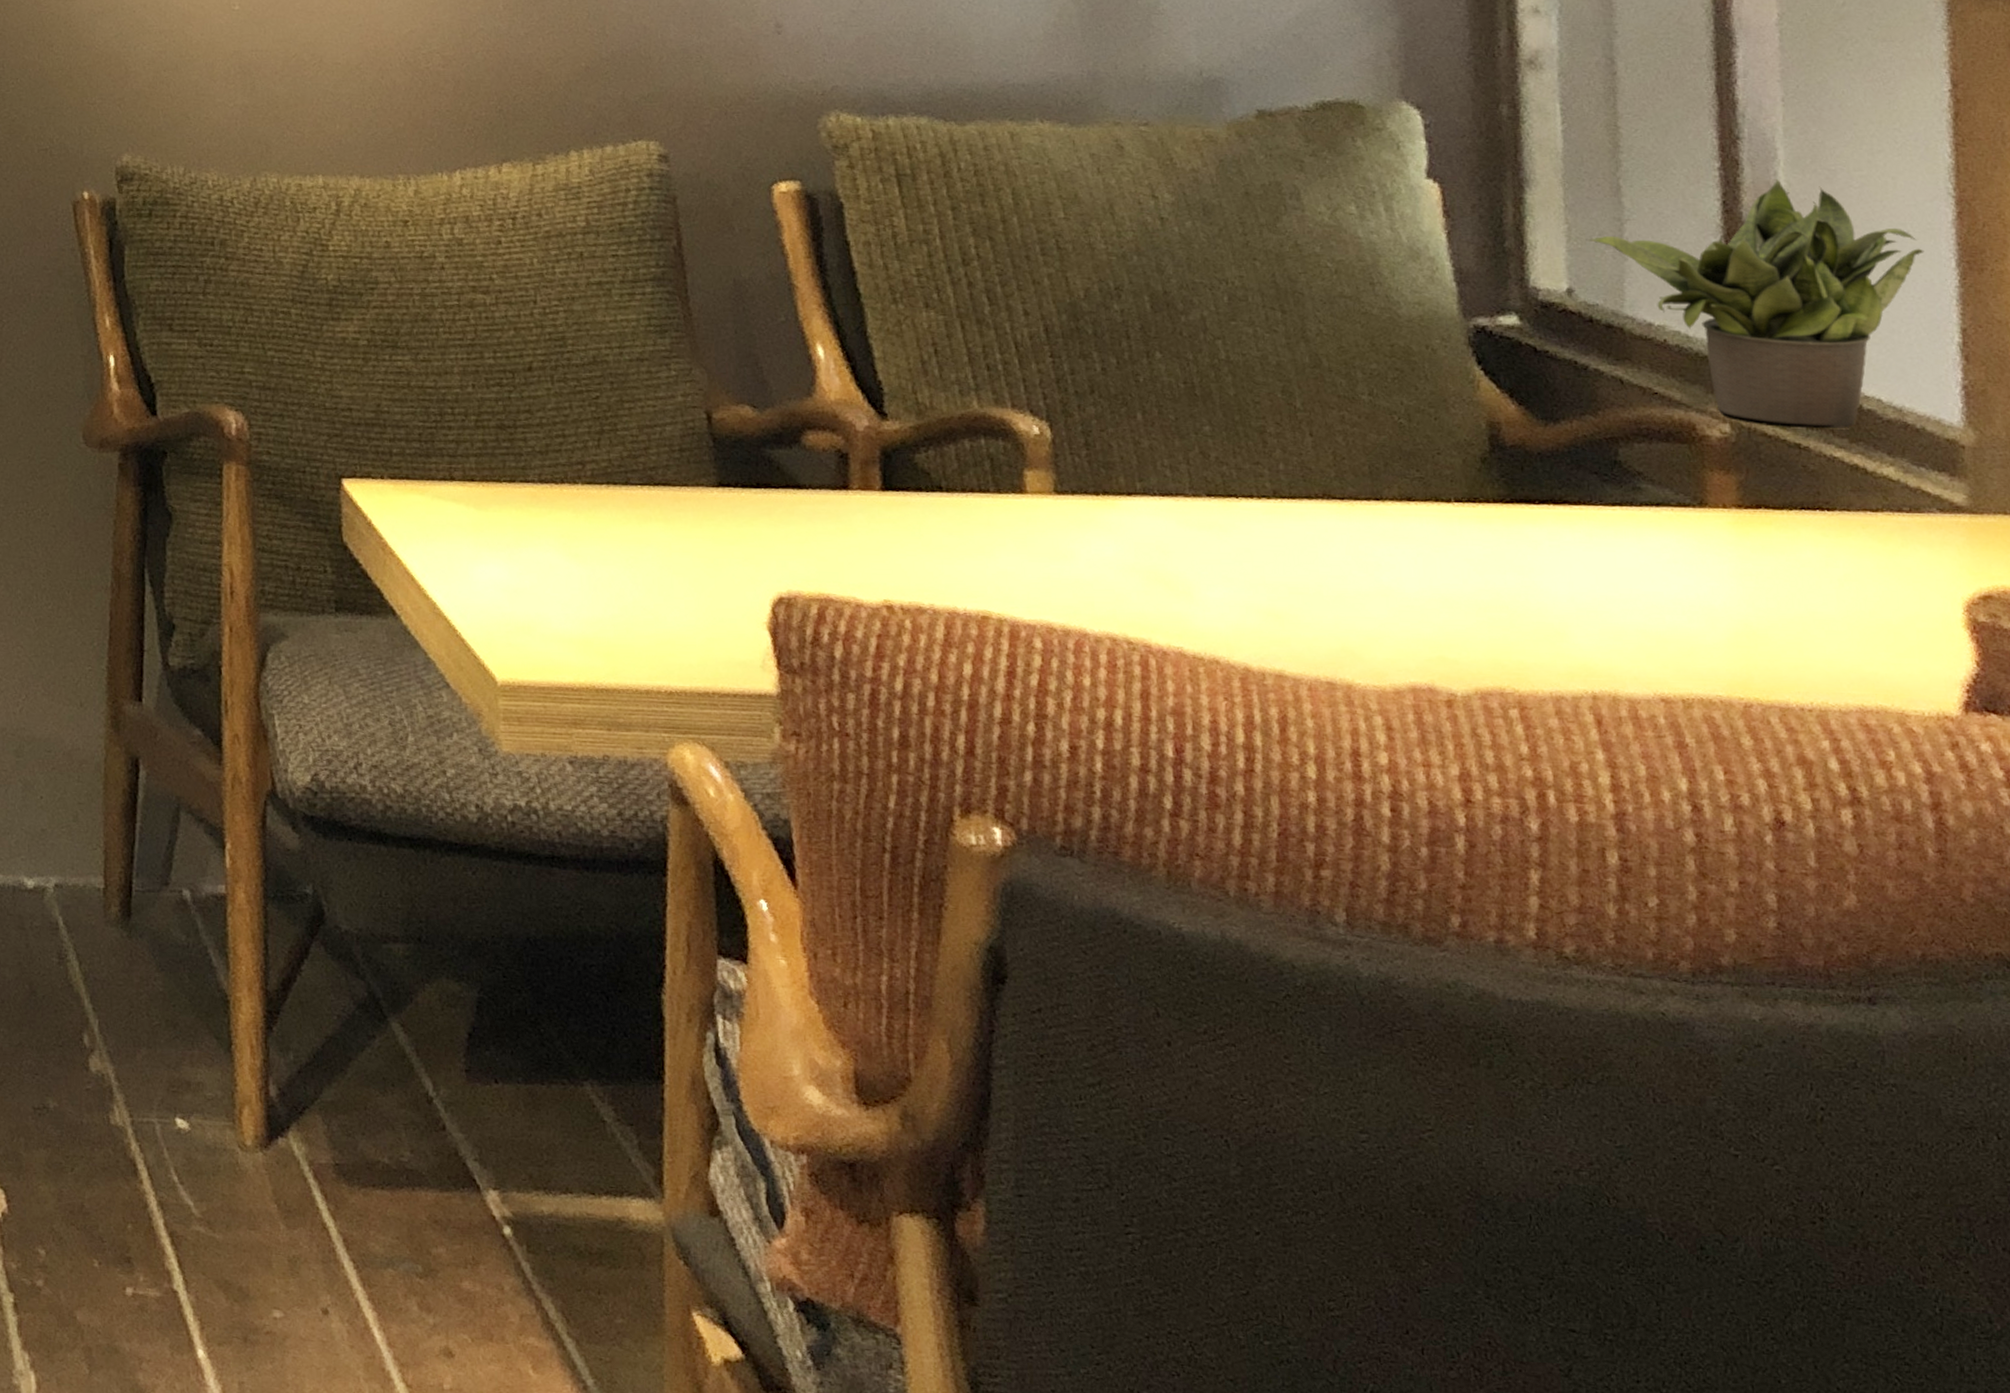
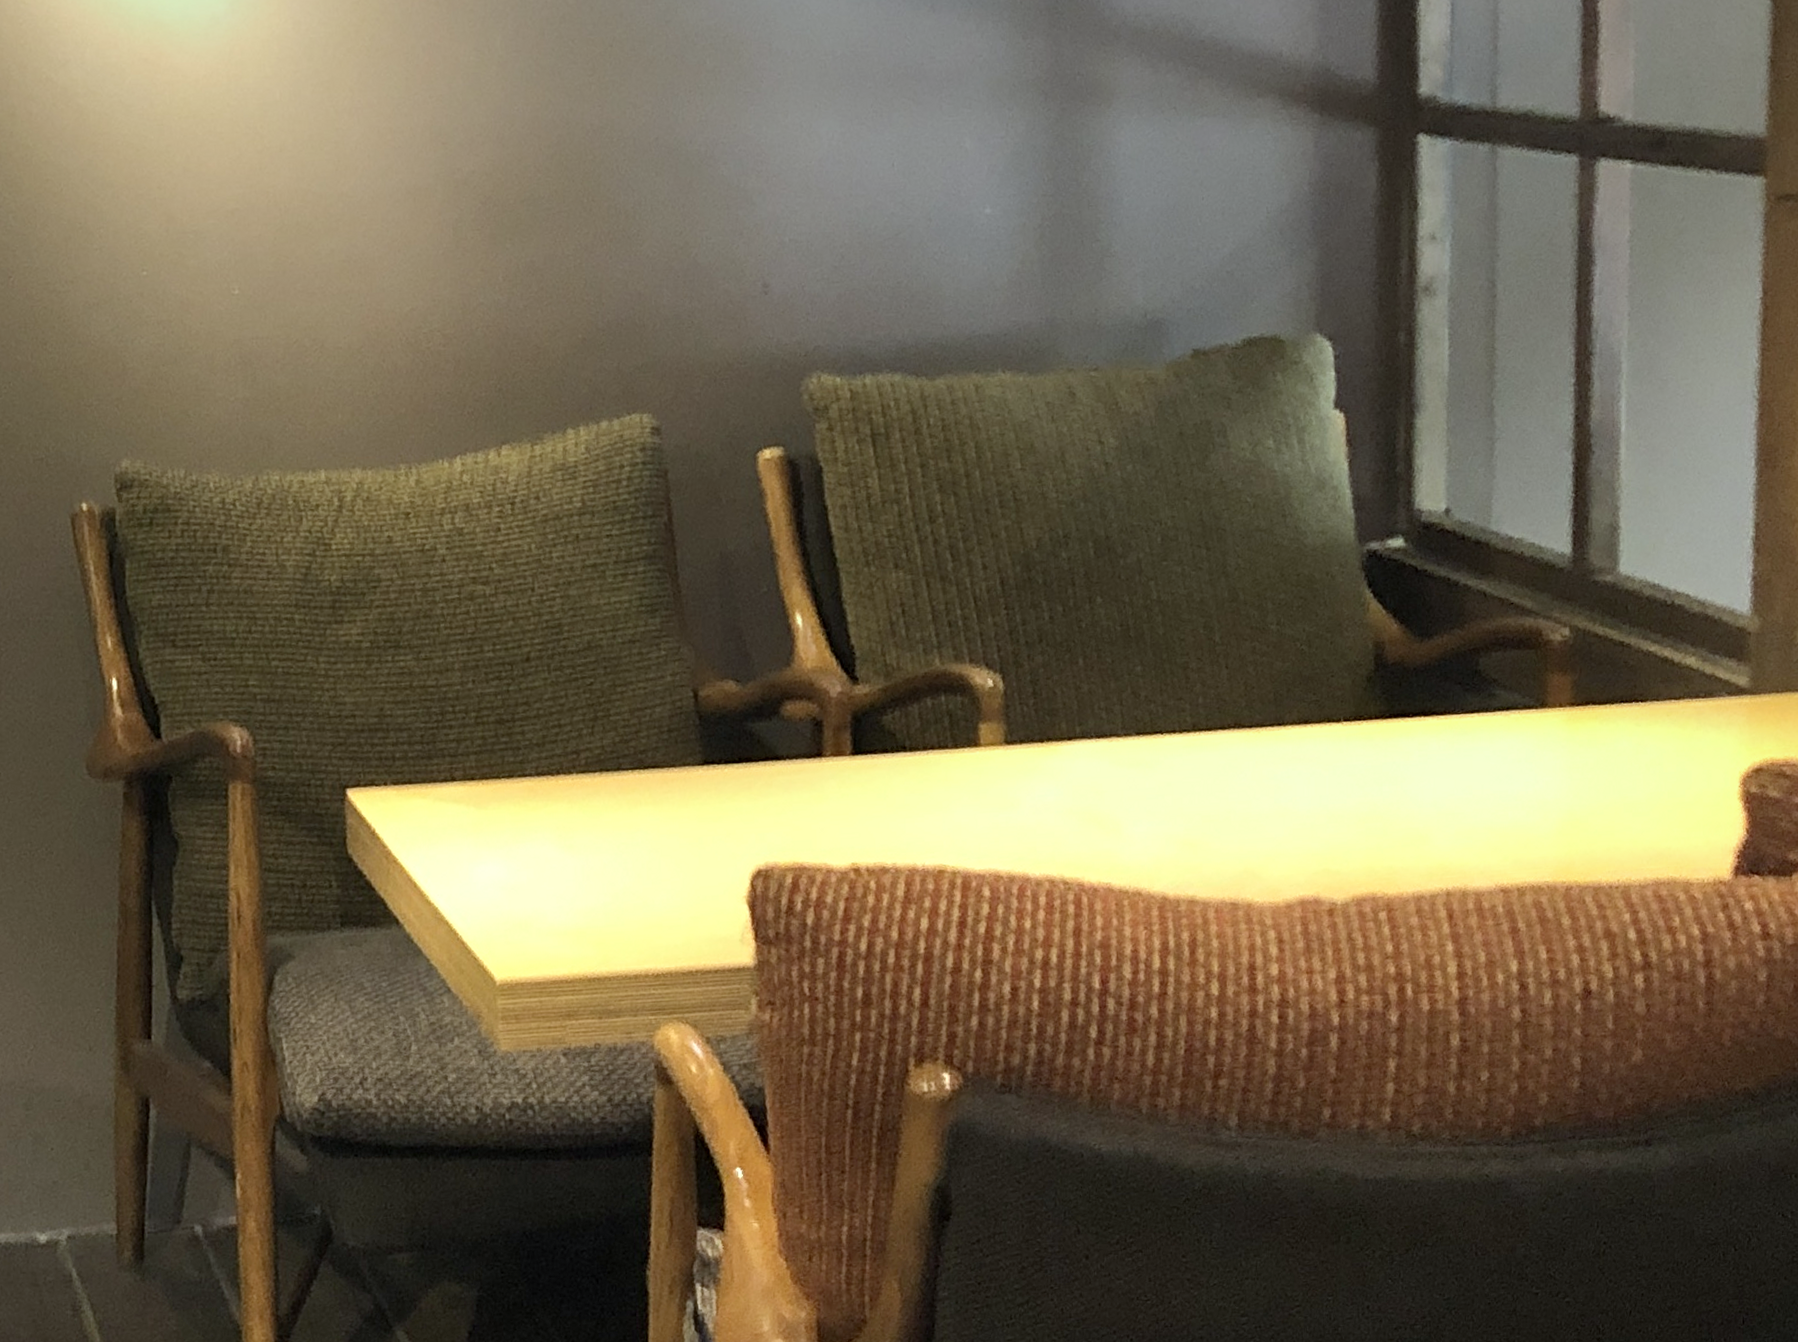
potted plant: present [1586,178,1925,429] -> none [1463,390,1732,628]

